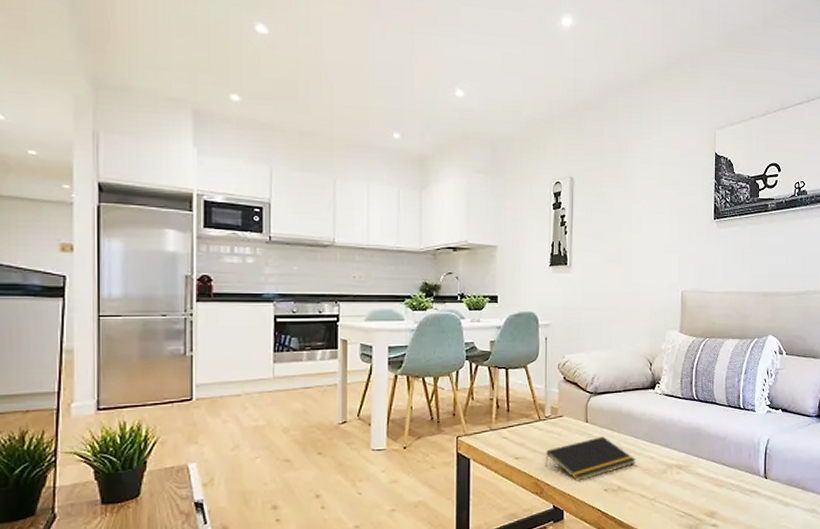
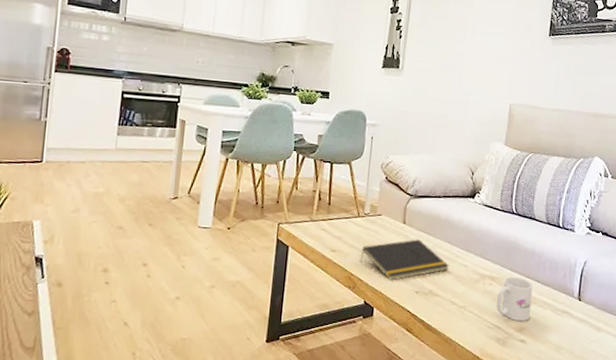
mug: none [686,462,720,507] -> present [496,276,533,322]

